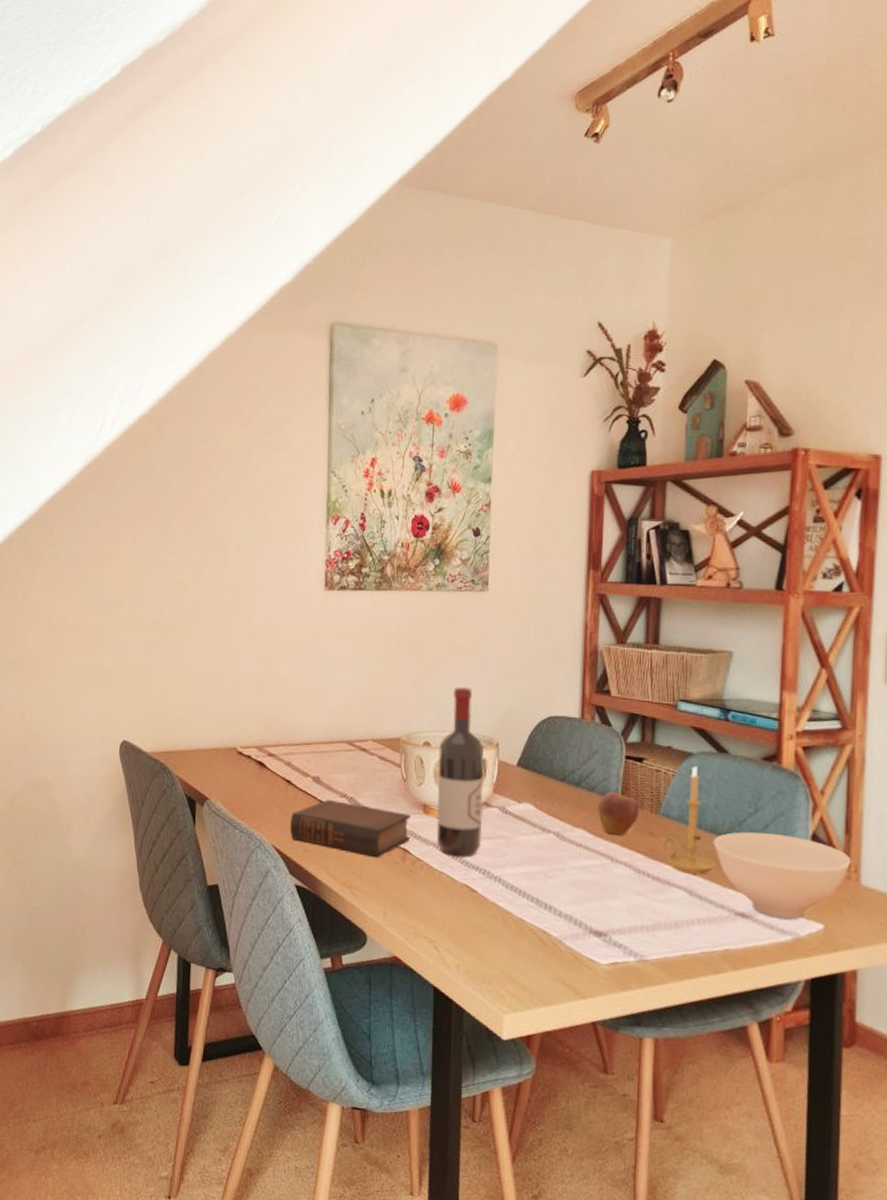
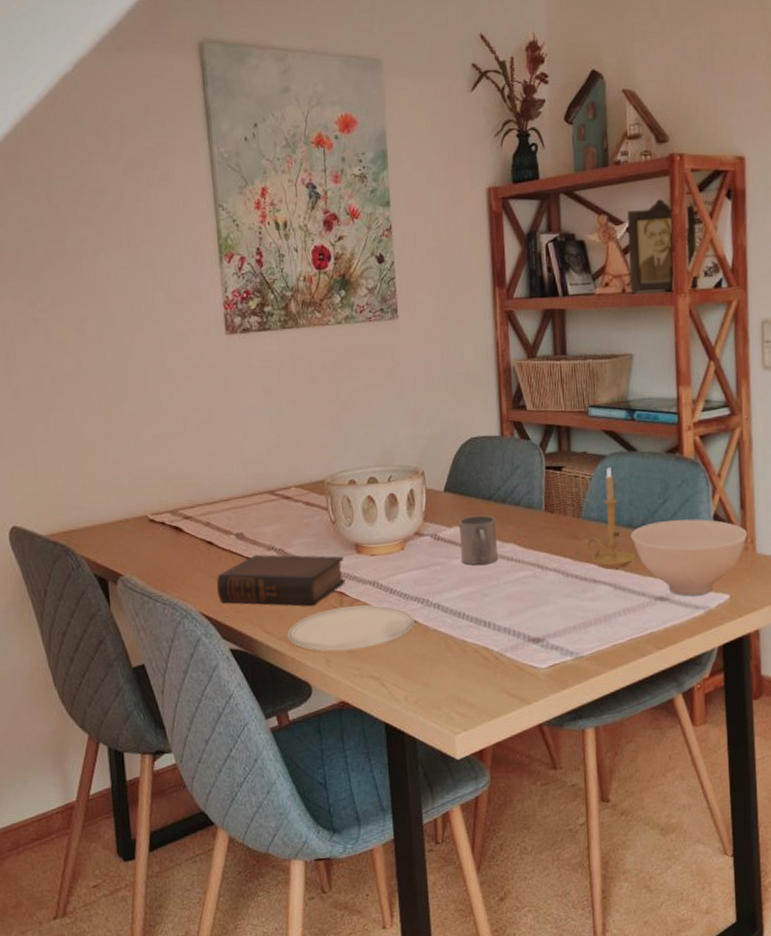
plate: none [349,864,474,910] -> present [287,605,414,653]
wine bottle: present [436,686,484,857] -> none [365,418,418,590]
mug: none [528,794,567,846] -> present [458,515,498,566]
fruit: present [598,787,639,835] -> none [525,496,563,544]
photo frame: none [736,493,818,592] -> present [627,198,698,293]

